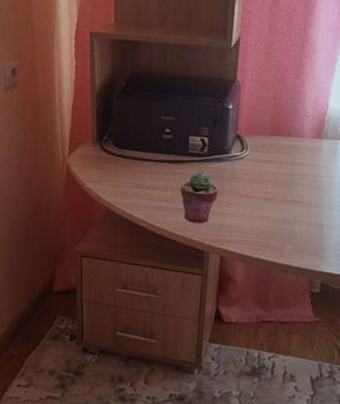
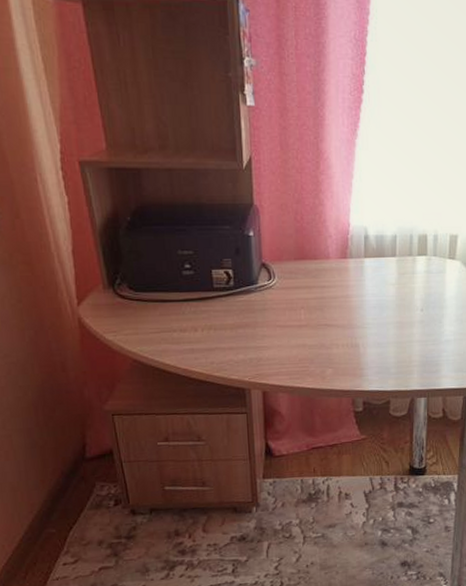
potted succulent: present [180,172,218,224] -> none [211,306,251,361]

